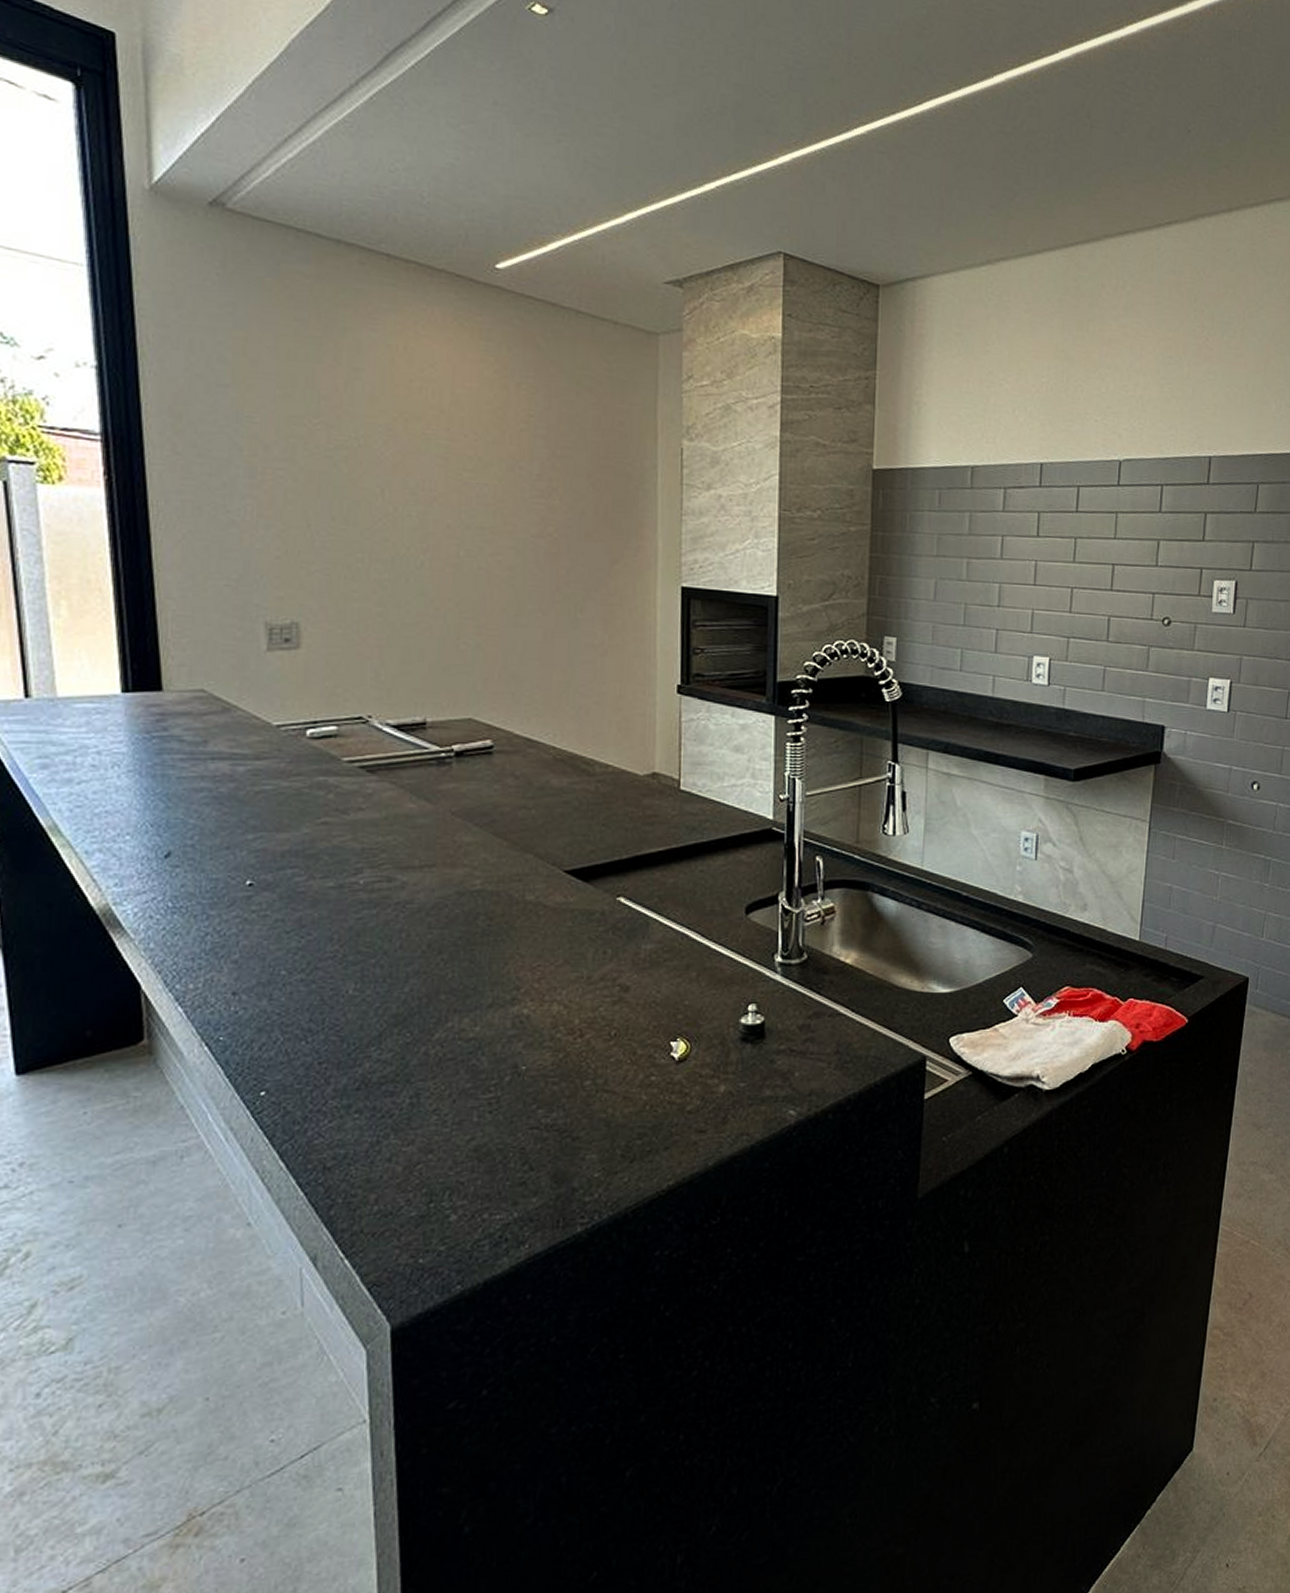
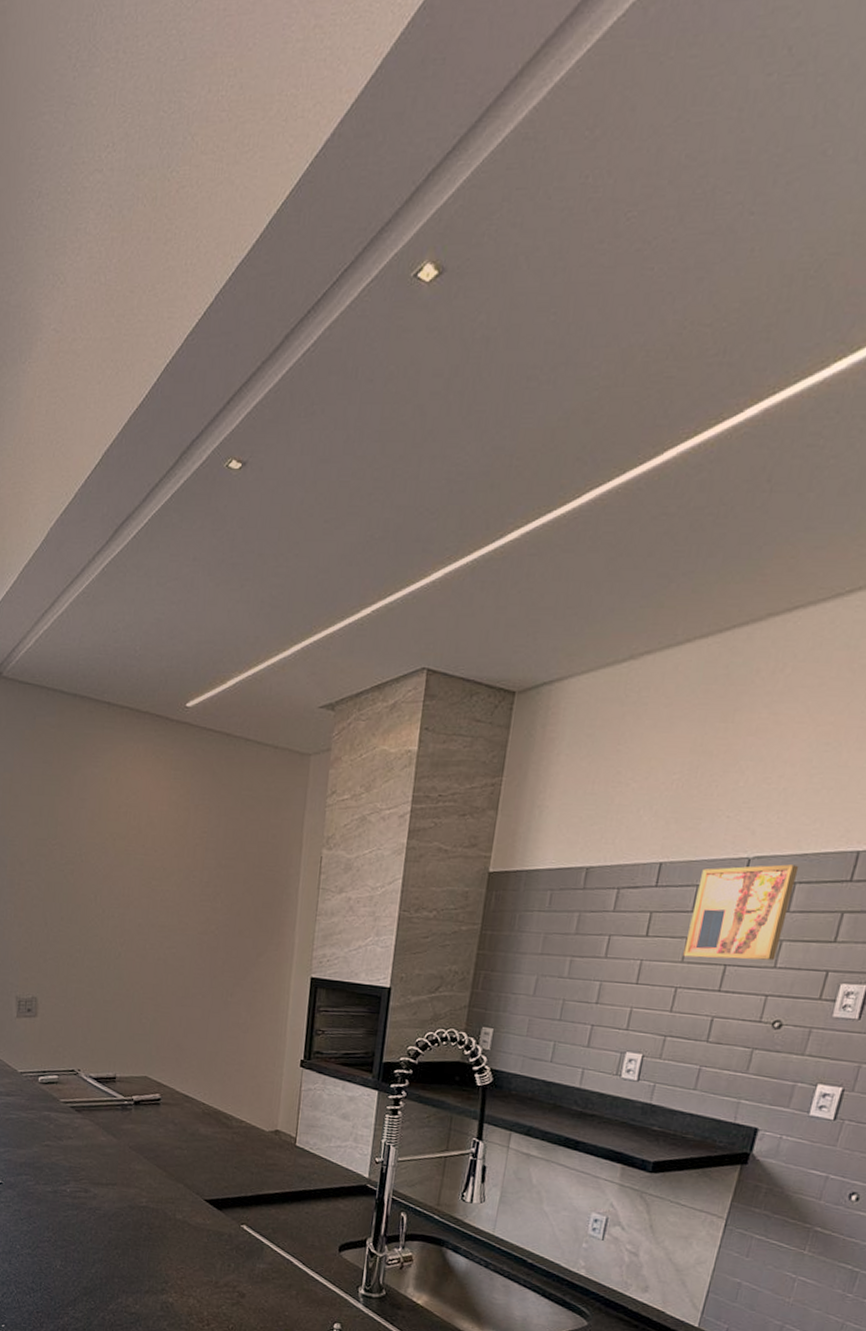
wall art: none [1074,467,1164,559] -> present [683,864,799,961]

